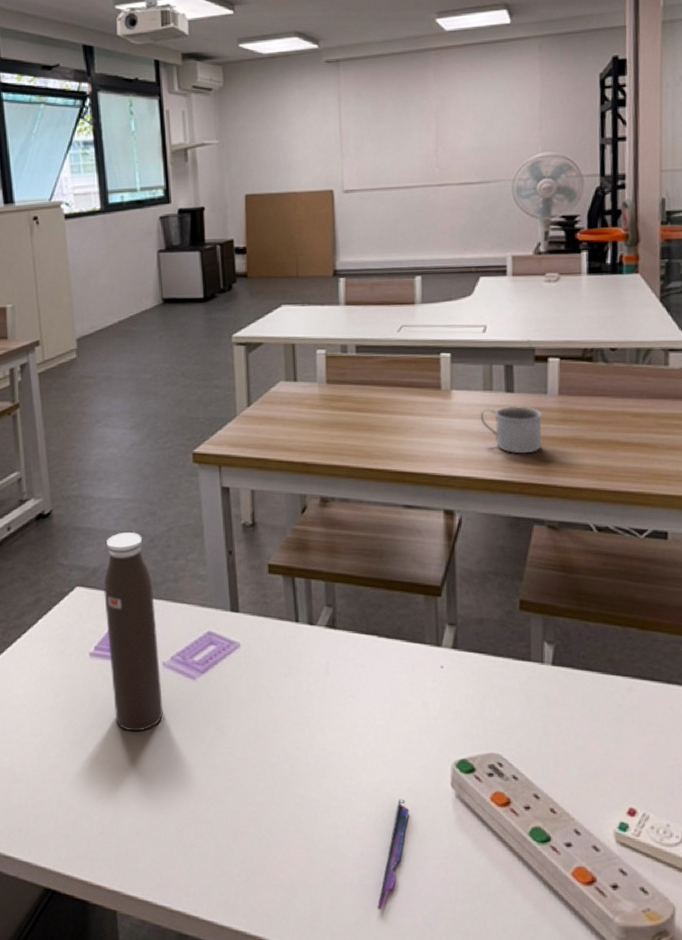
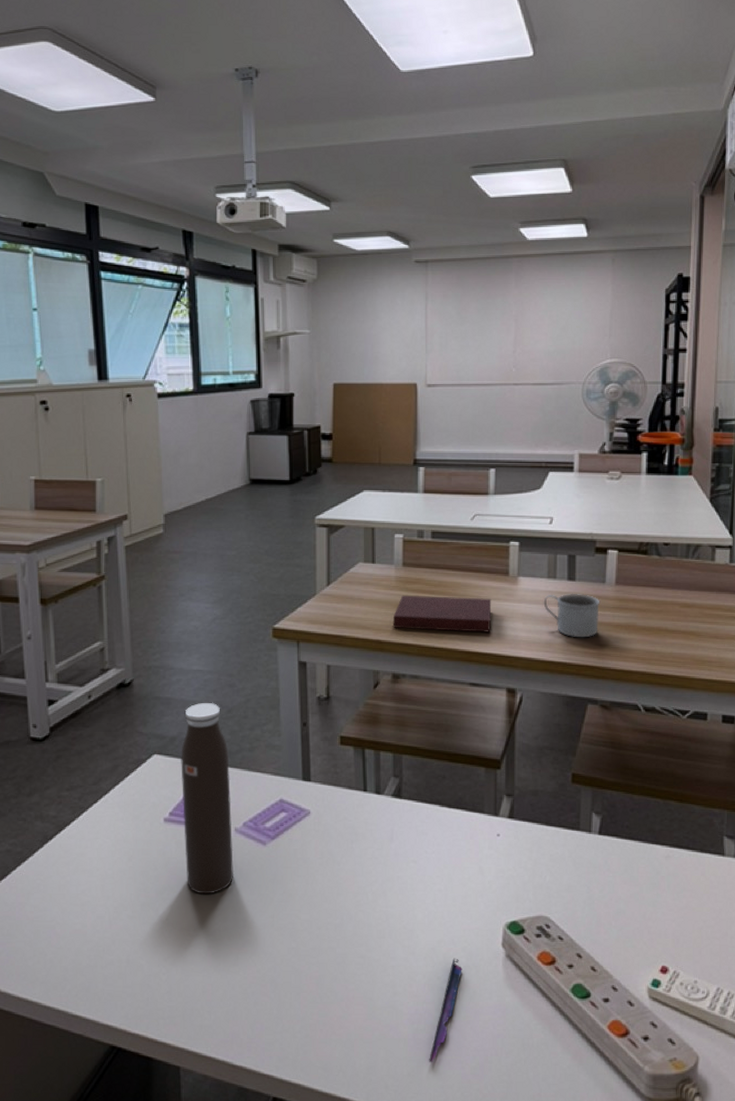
notebook: none [318,413,425,451] -> present [392,595,492,632]

